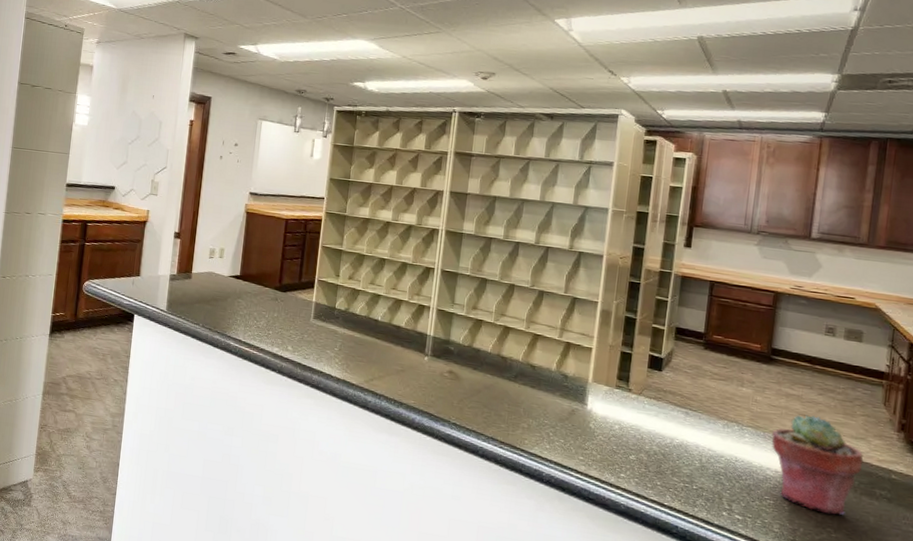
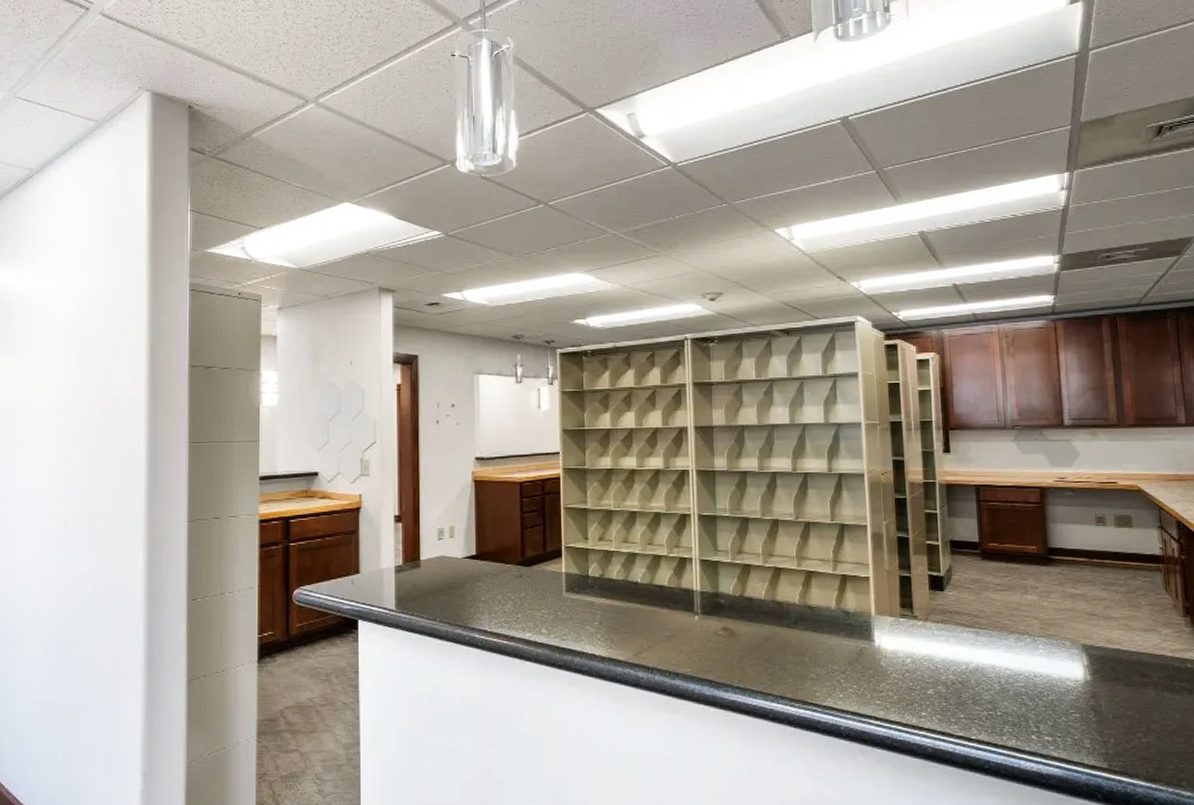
potted succulent: present [771,415,864,515] -> none [1064,614,1158,718]

